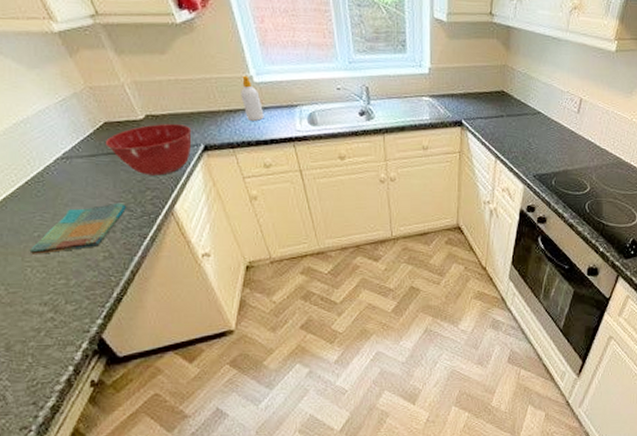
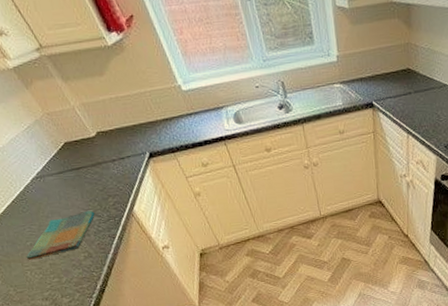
mixing bowl: present [106,124,192,176] -> none [69,137,139,185]
soap bottle: present [241,75,264,121] -> none [172,85,196,126]

